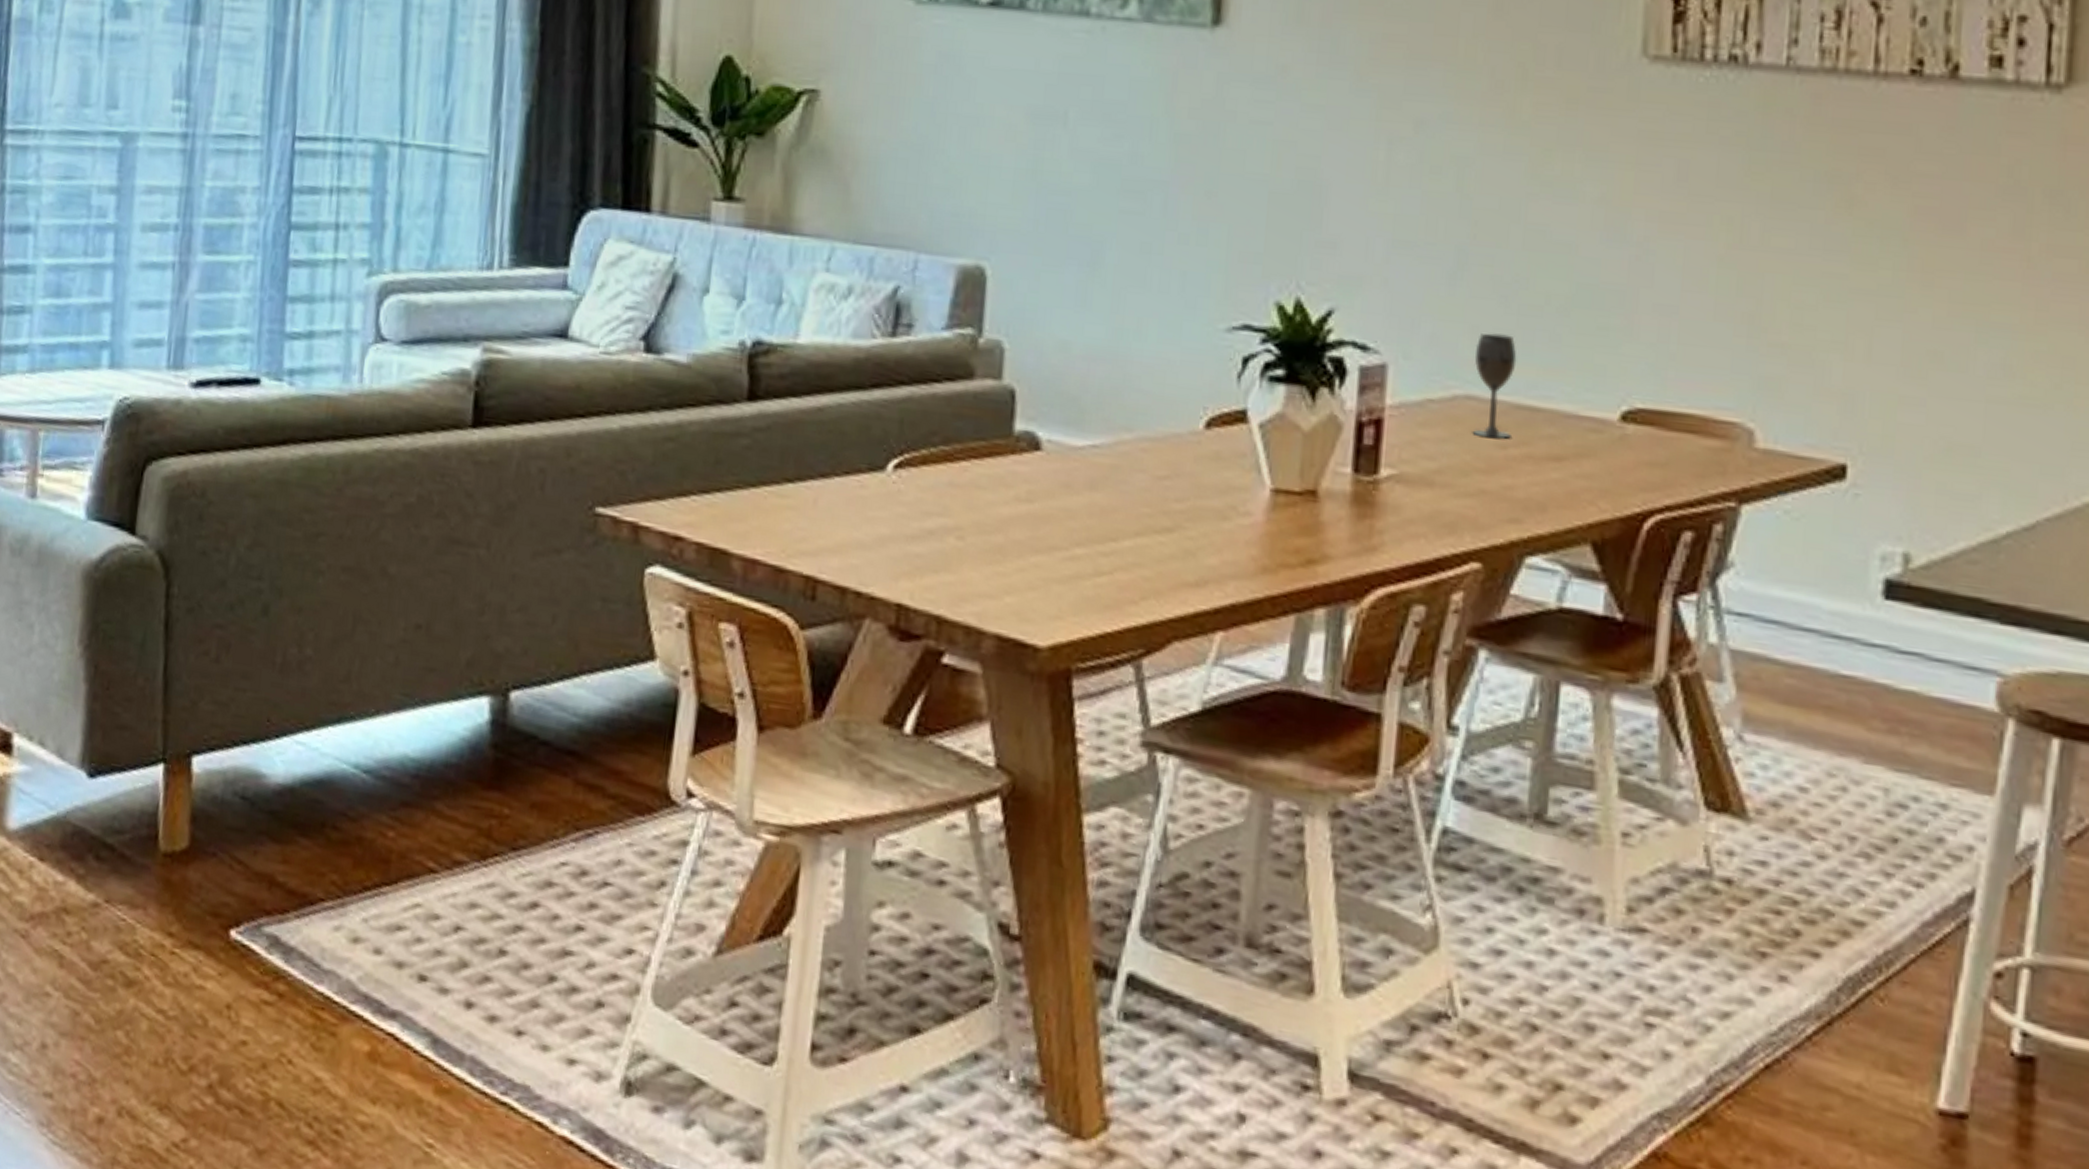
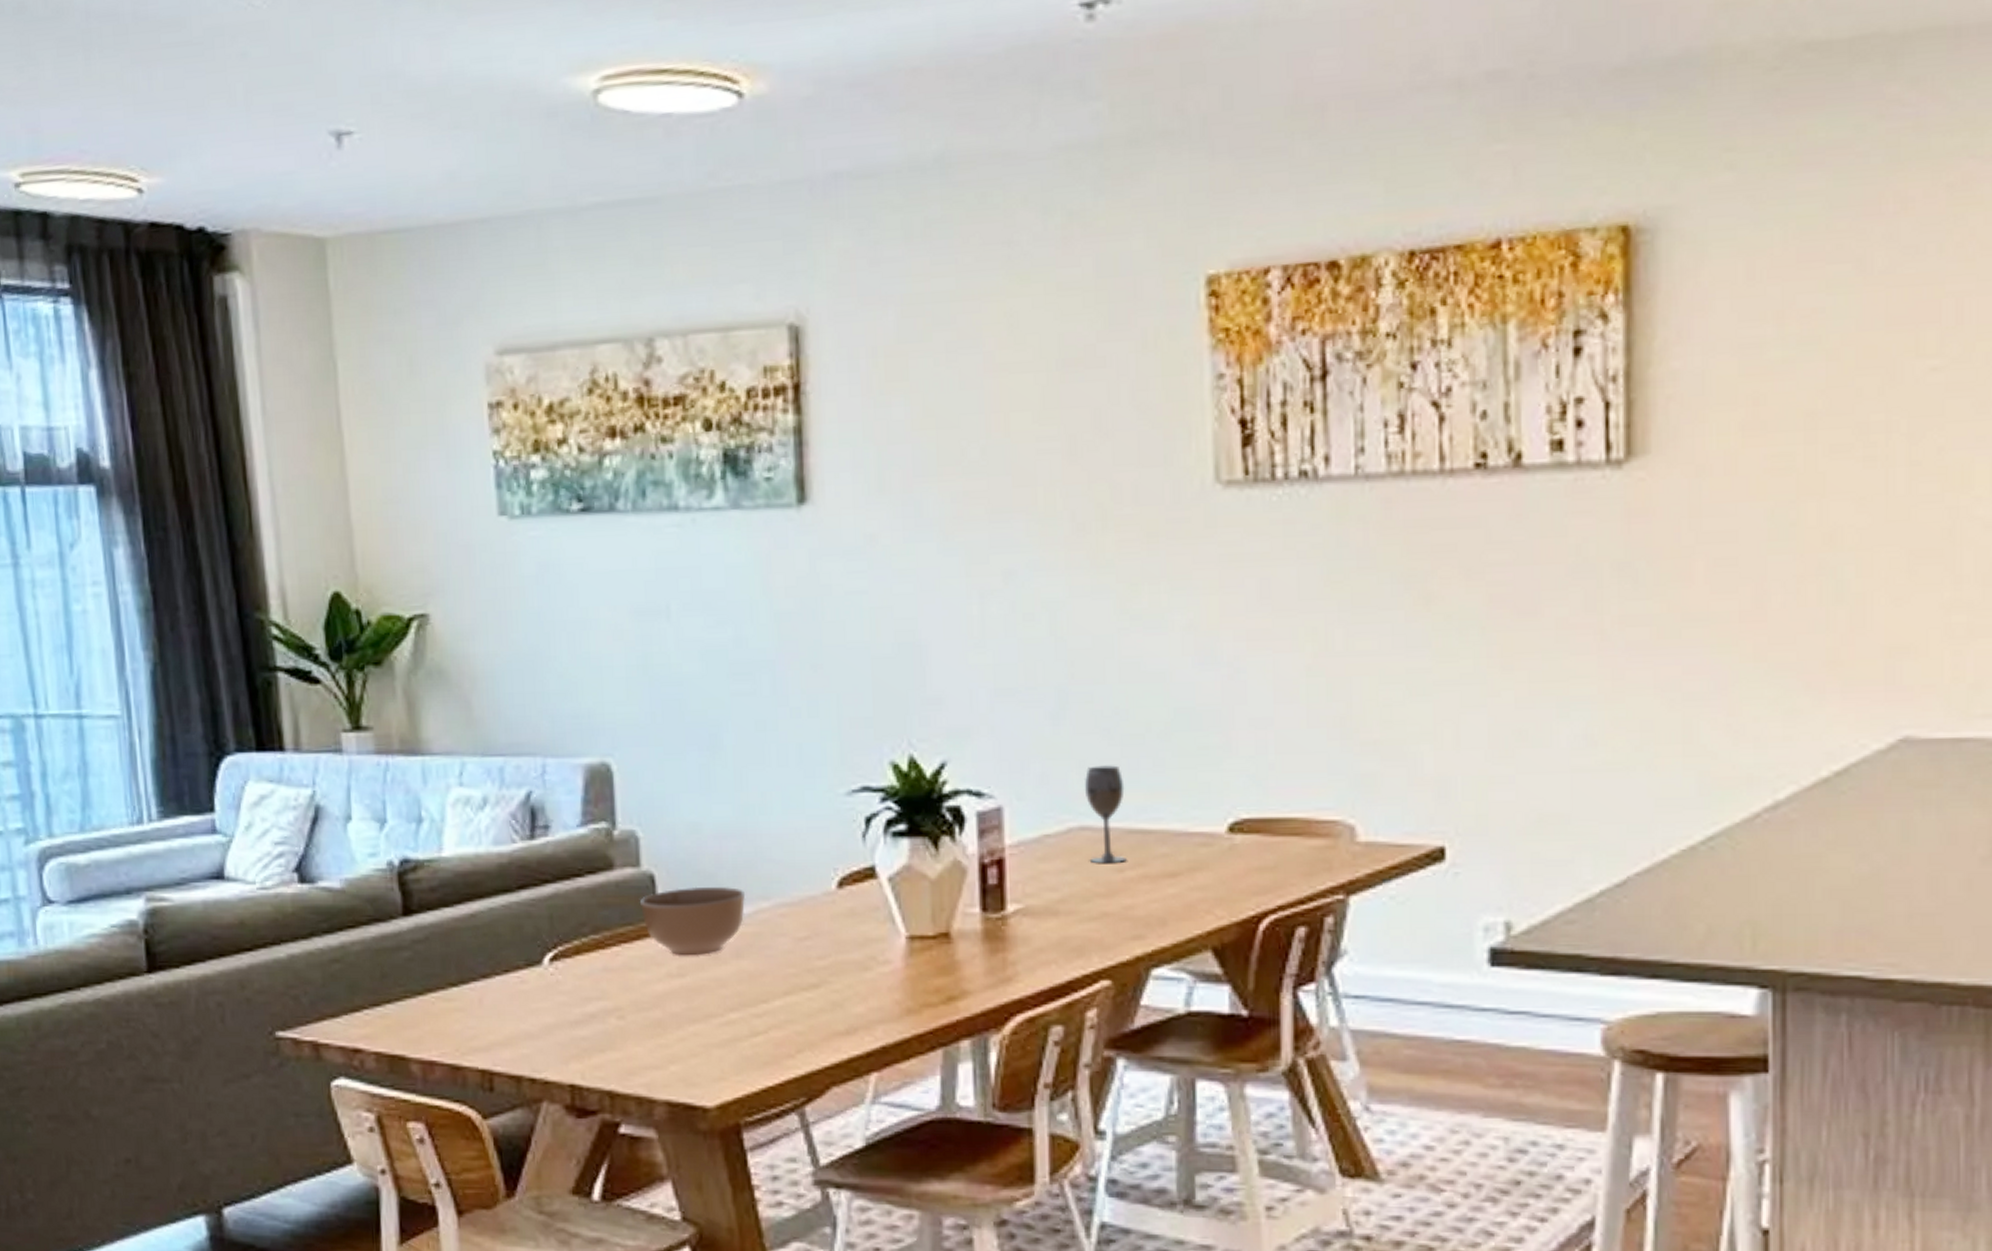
bowl: none [996,407,1109,482] -> present [639,886,746,955]

